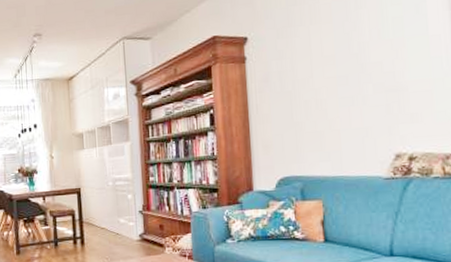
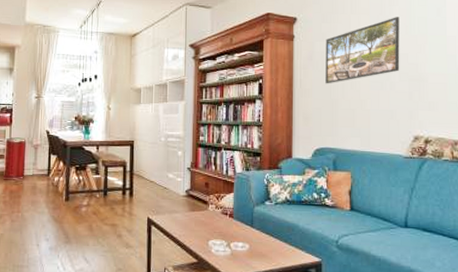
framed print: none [282,21,374,107] -> present [325,17,400,84]

